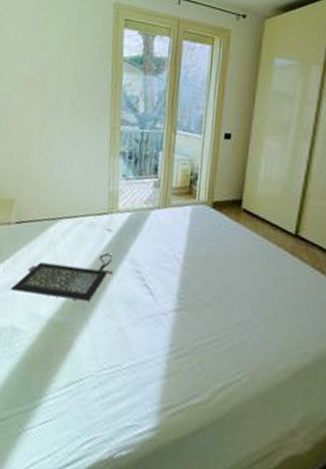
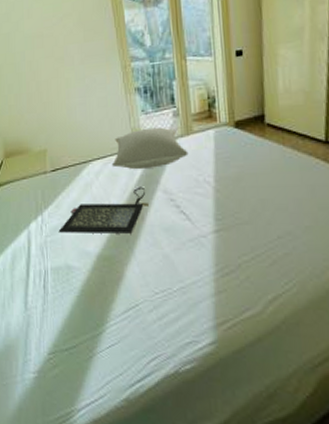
pillow: none [82,193,163,236] -> present [112,127,189,170]

